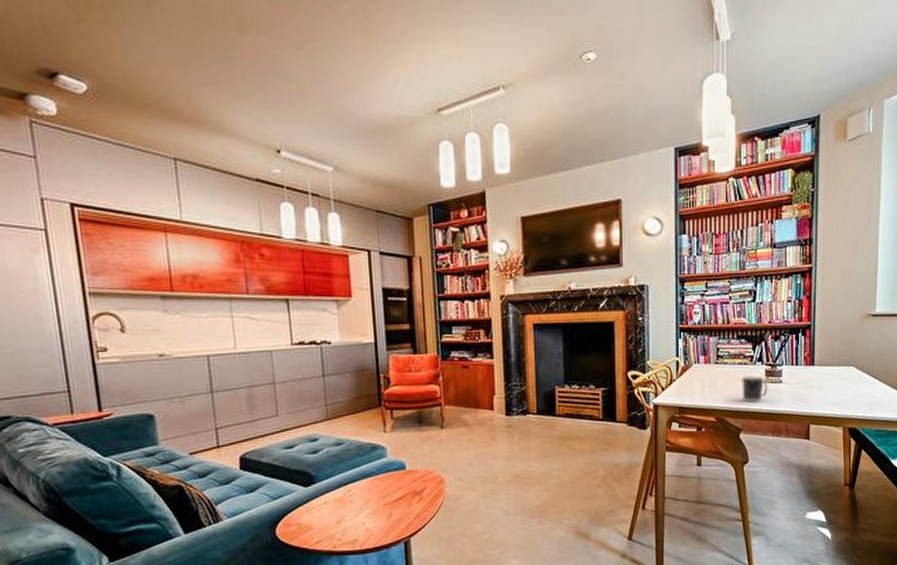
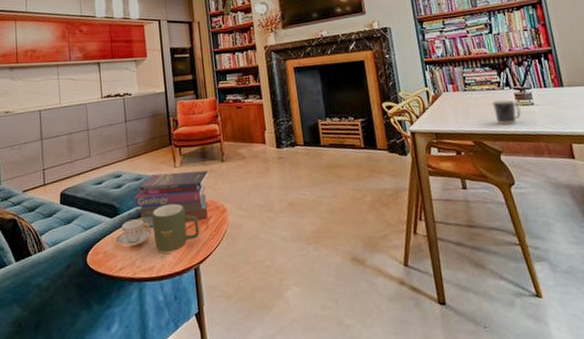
teacup: none [310,488,355,519] -> present [115,219,152,248]
books: none [333,437,426,498] -> present [133,170,210,228]
mug: none [355,472,412,526] -> present [151,203,200,254]

